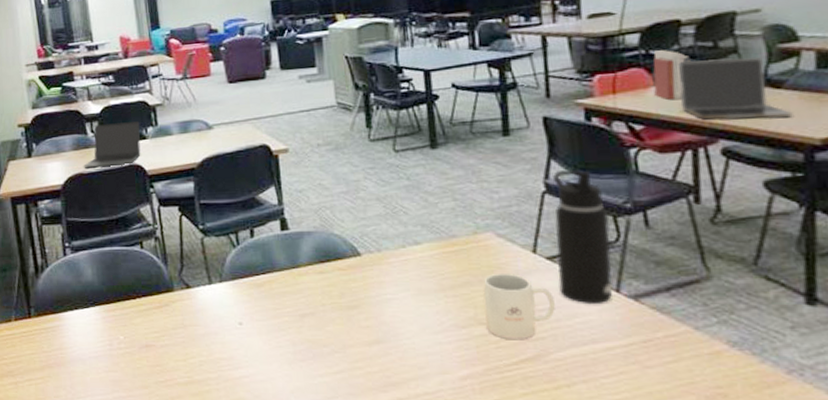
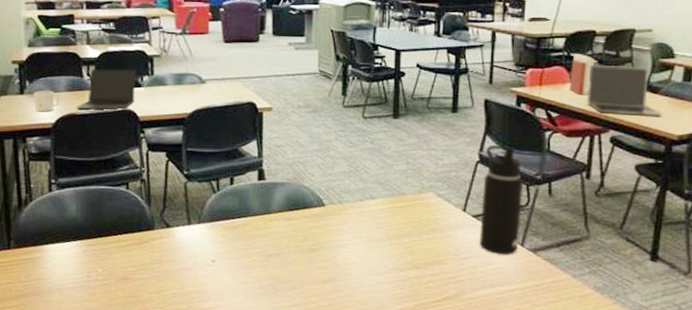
mug: none [40,150,67,174] -> present [33,90,60,112]
mug: present [482,273,555,341] -> none [419,226,474,282]

